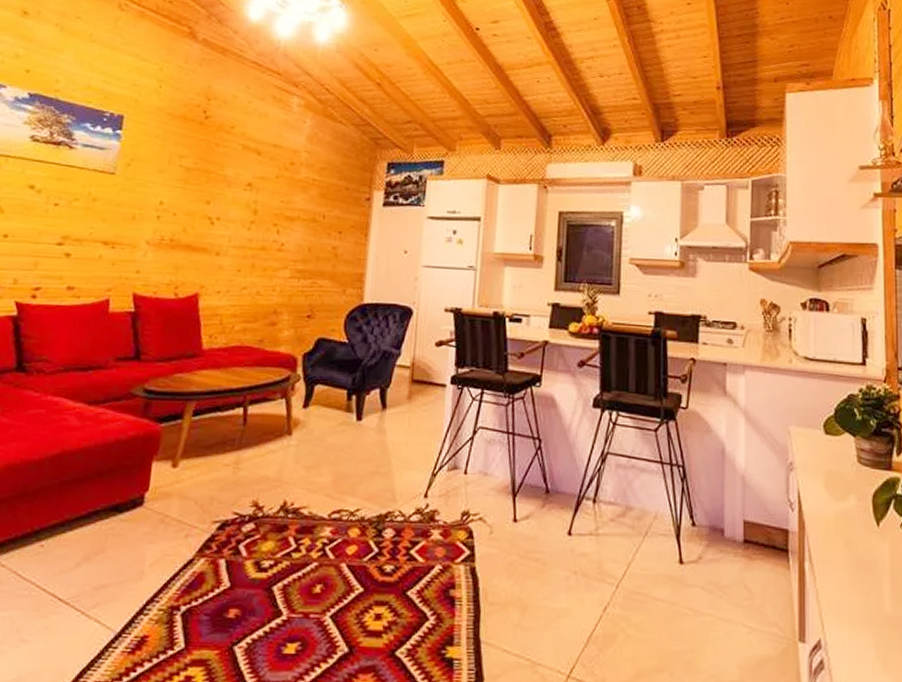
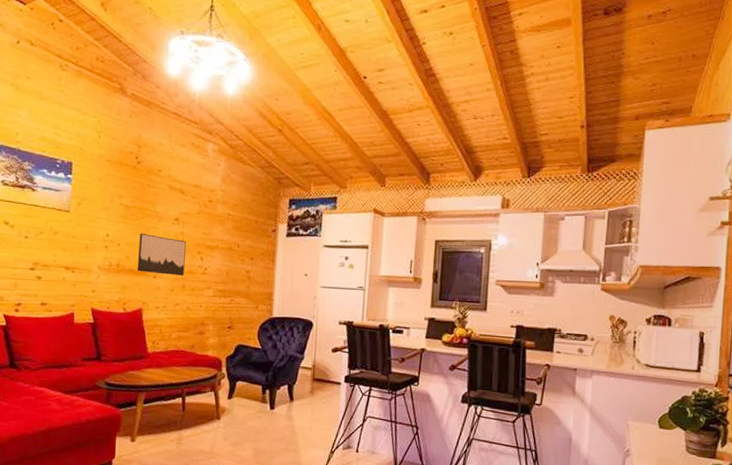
wall art: none [195,200,261,253] -> present [137,233,187,276]

